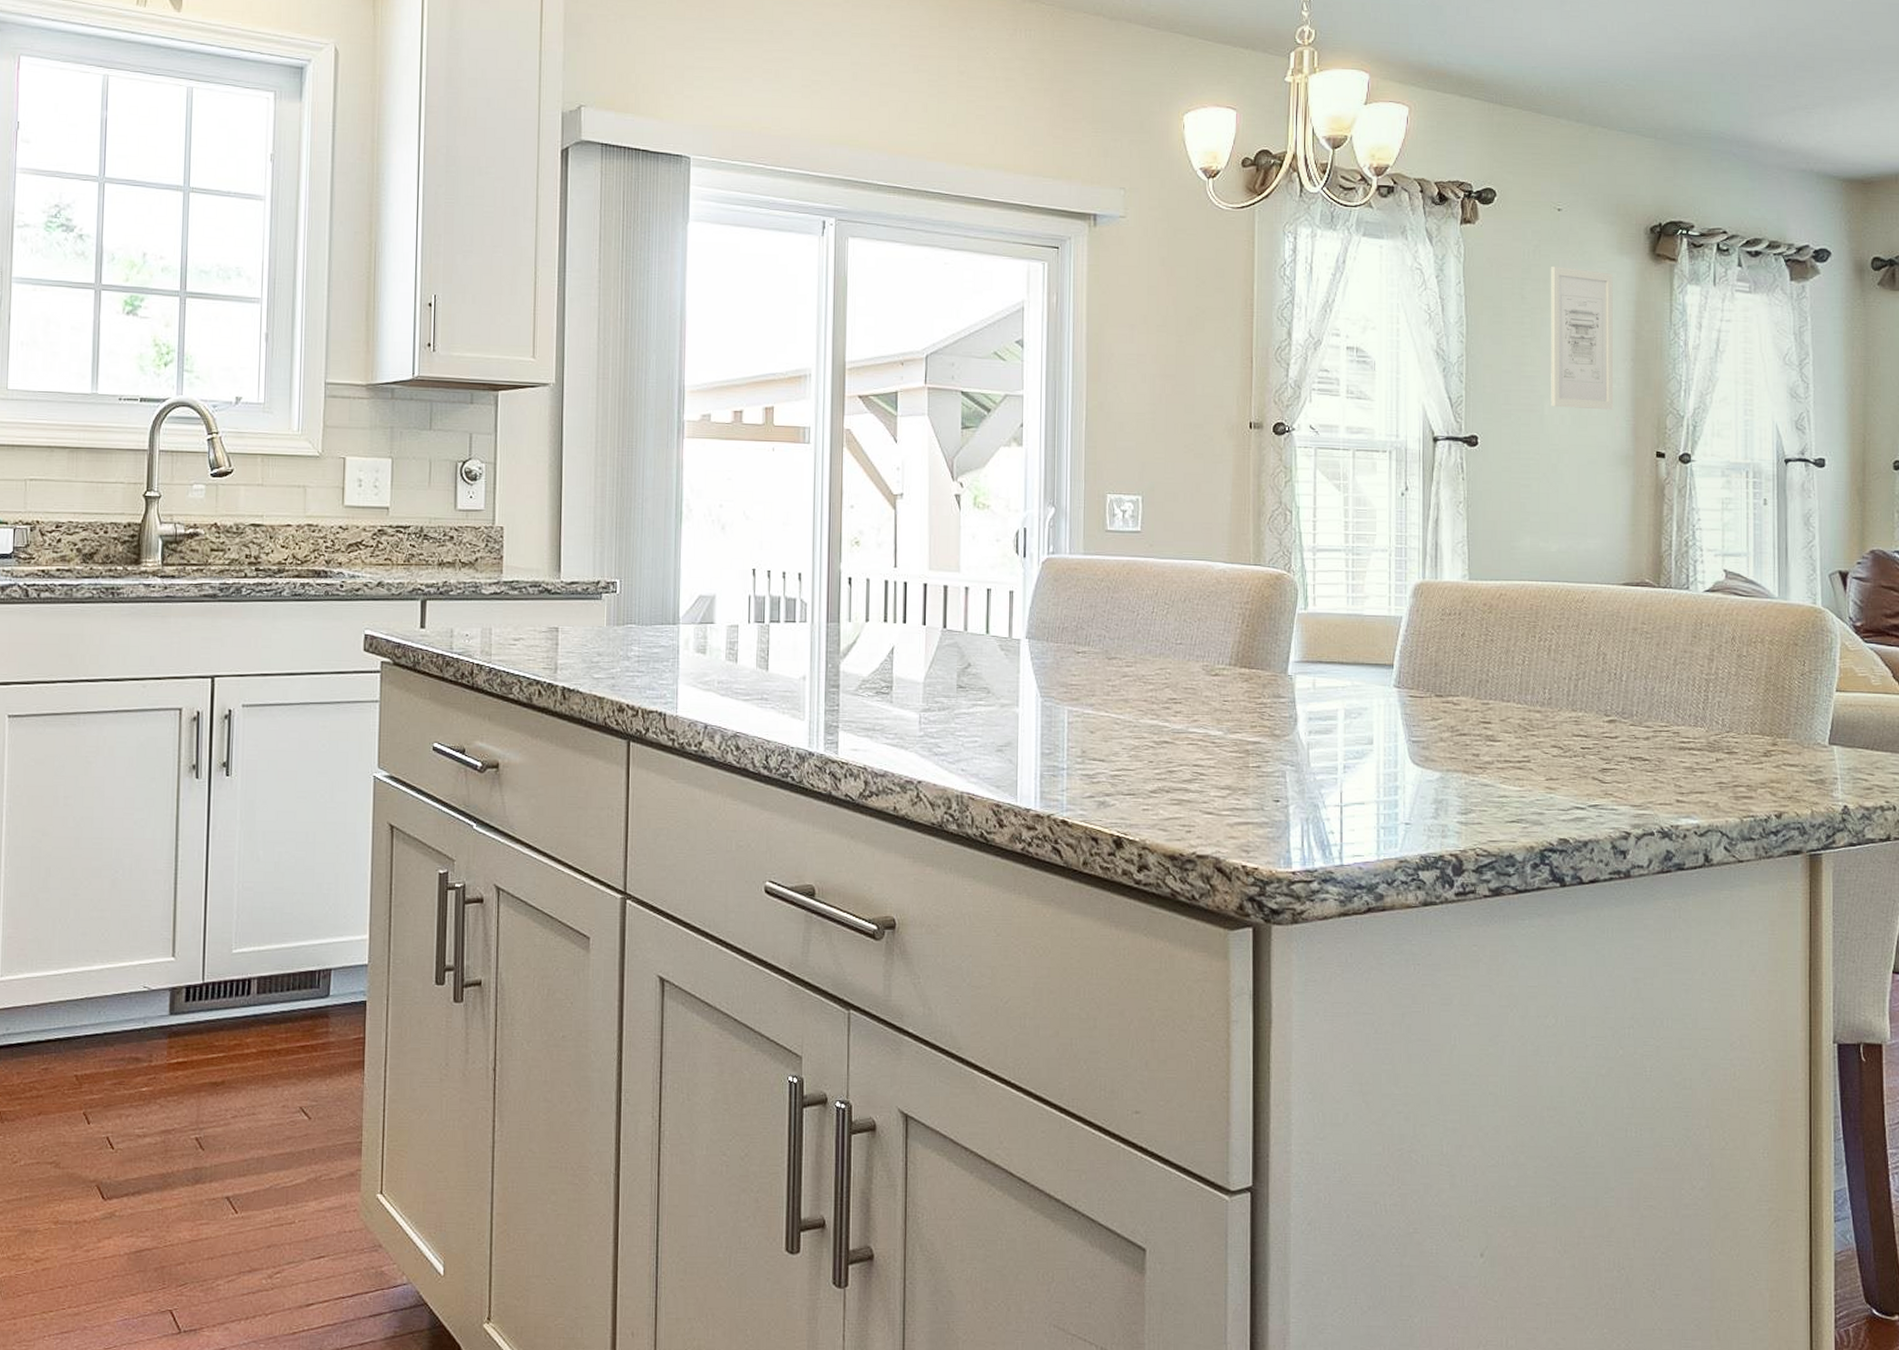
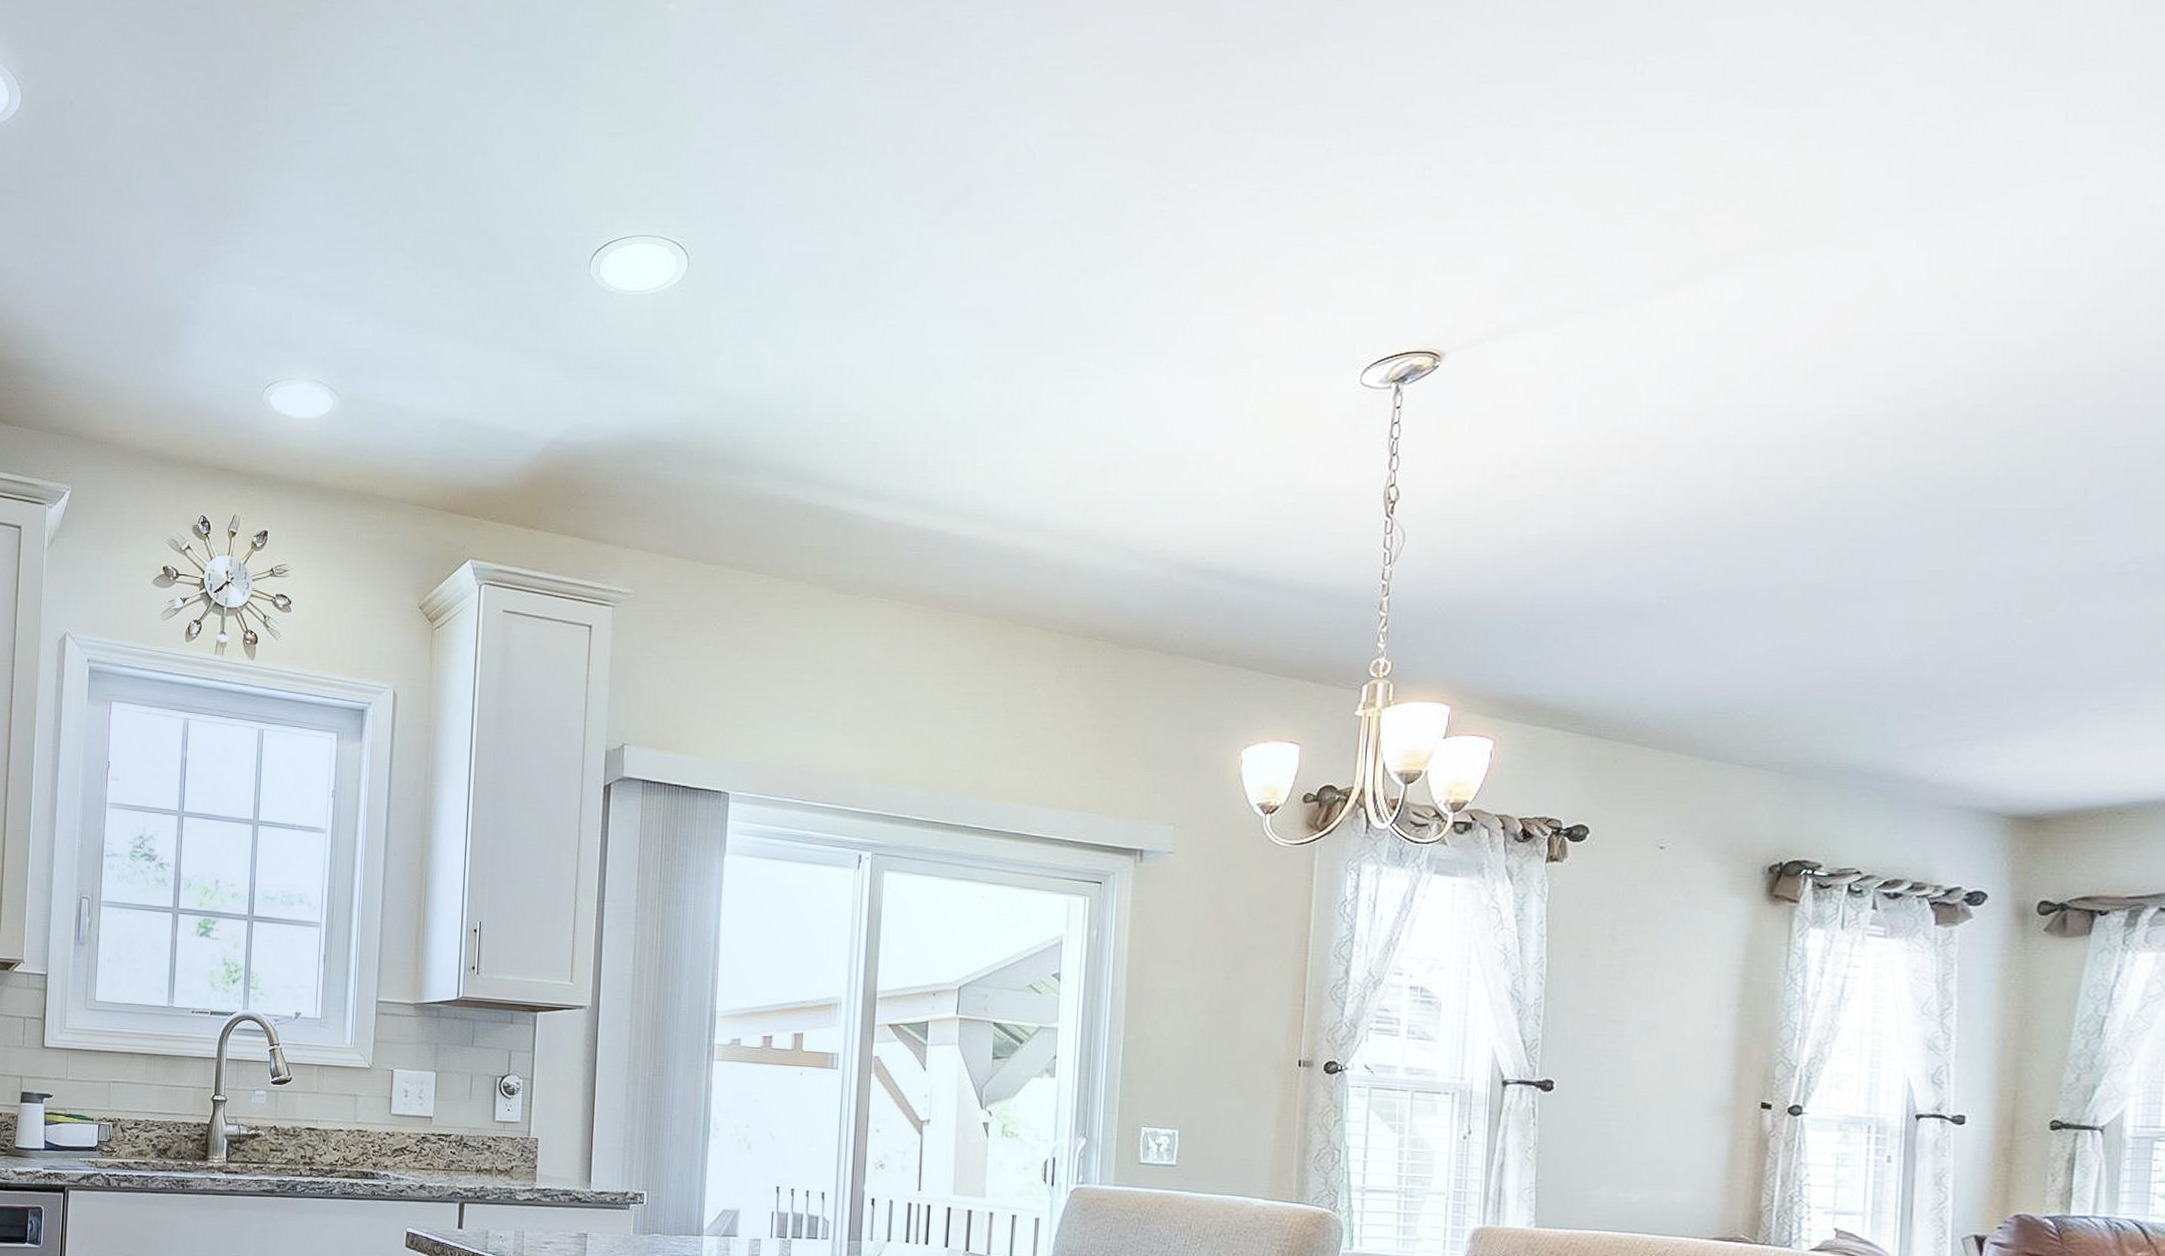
wall art: present [1550,267,1614,410] -> none [1640,907,1721,1058]

